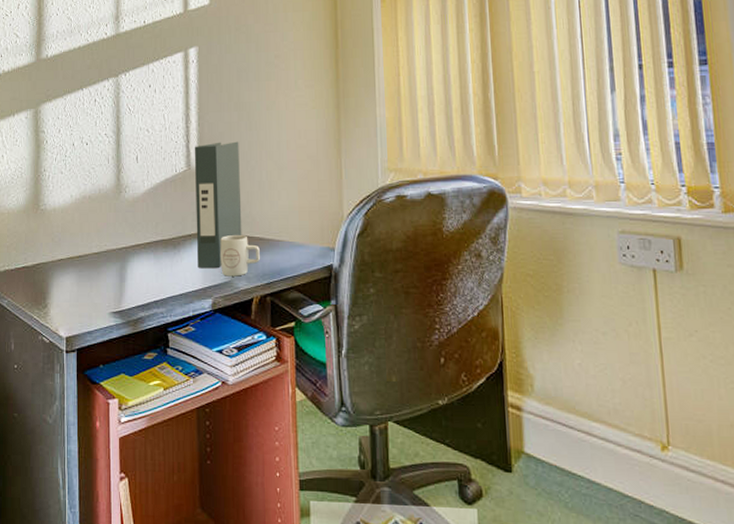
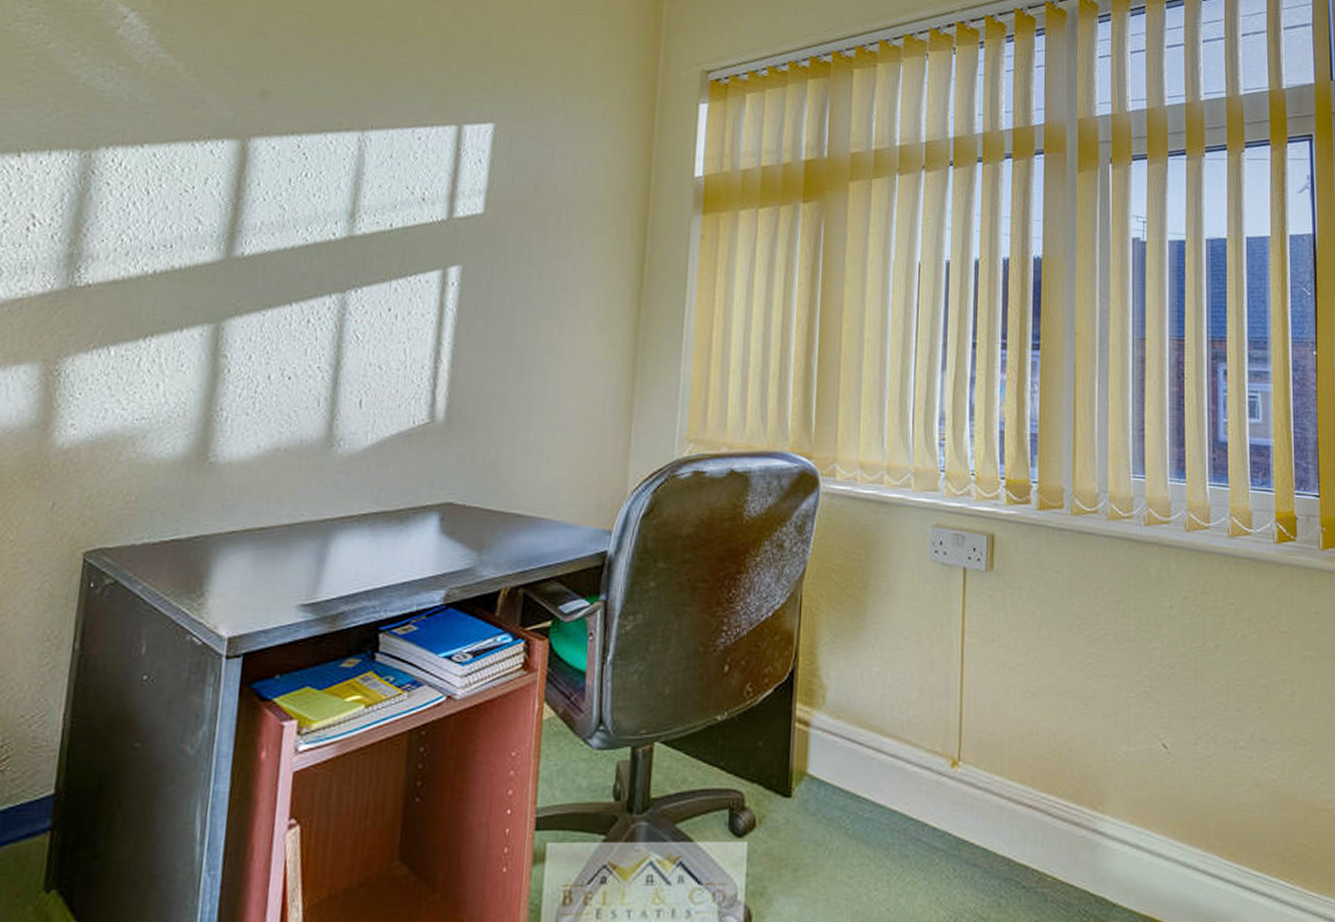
binder: present [194,141,242,267] -> none [430,390,504,550]
mug: present [220,234,261,277] -> none [461,508,517,562]

